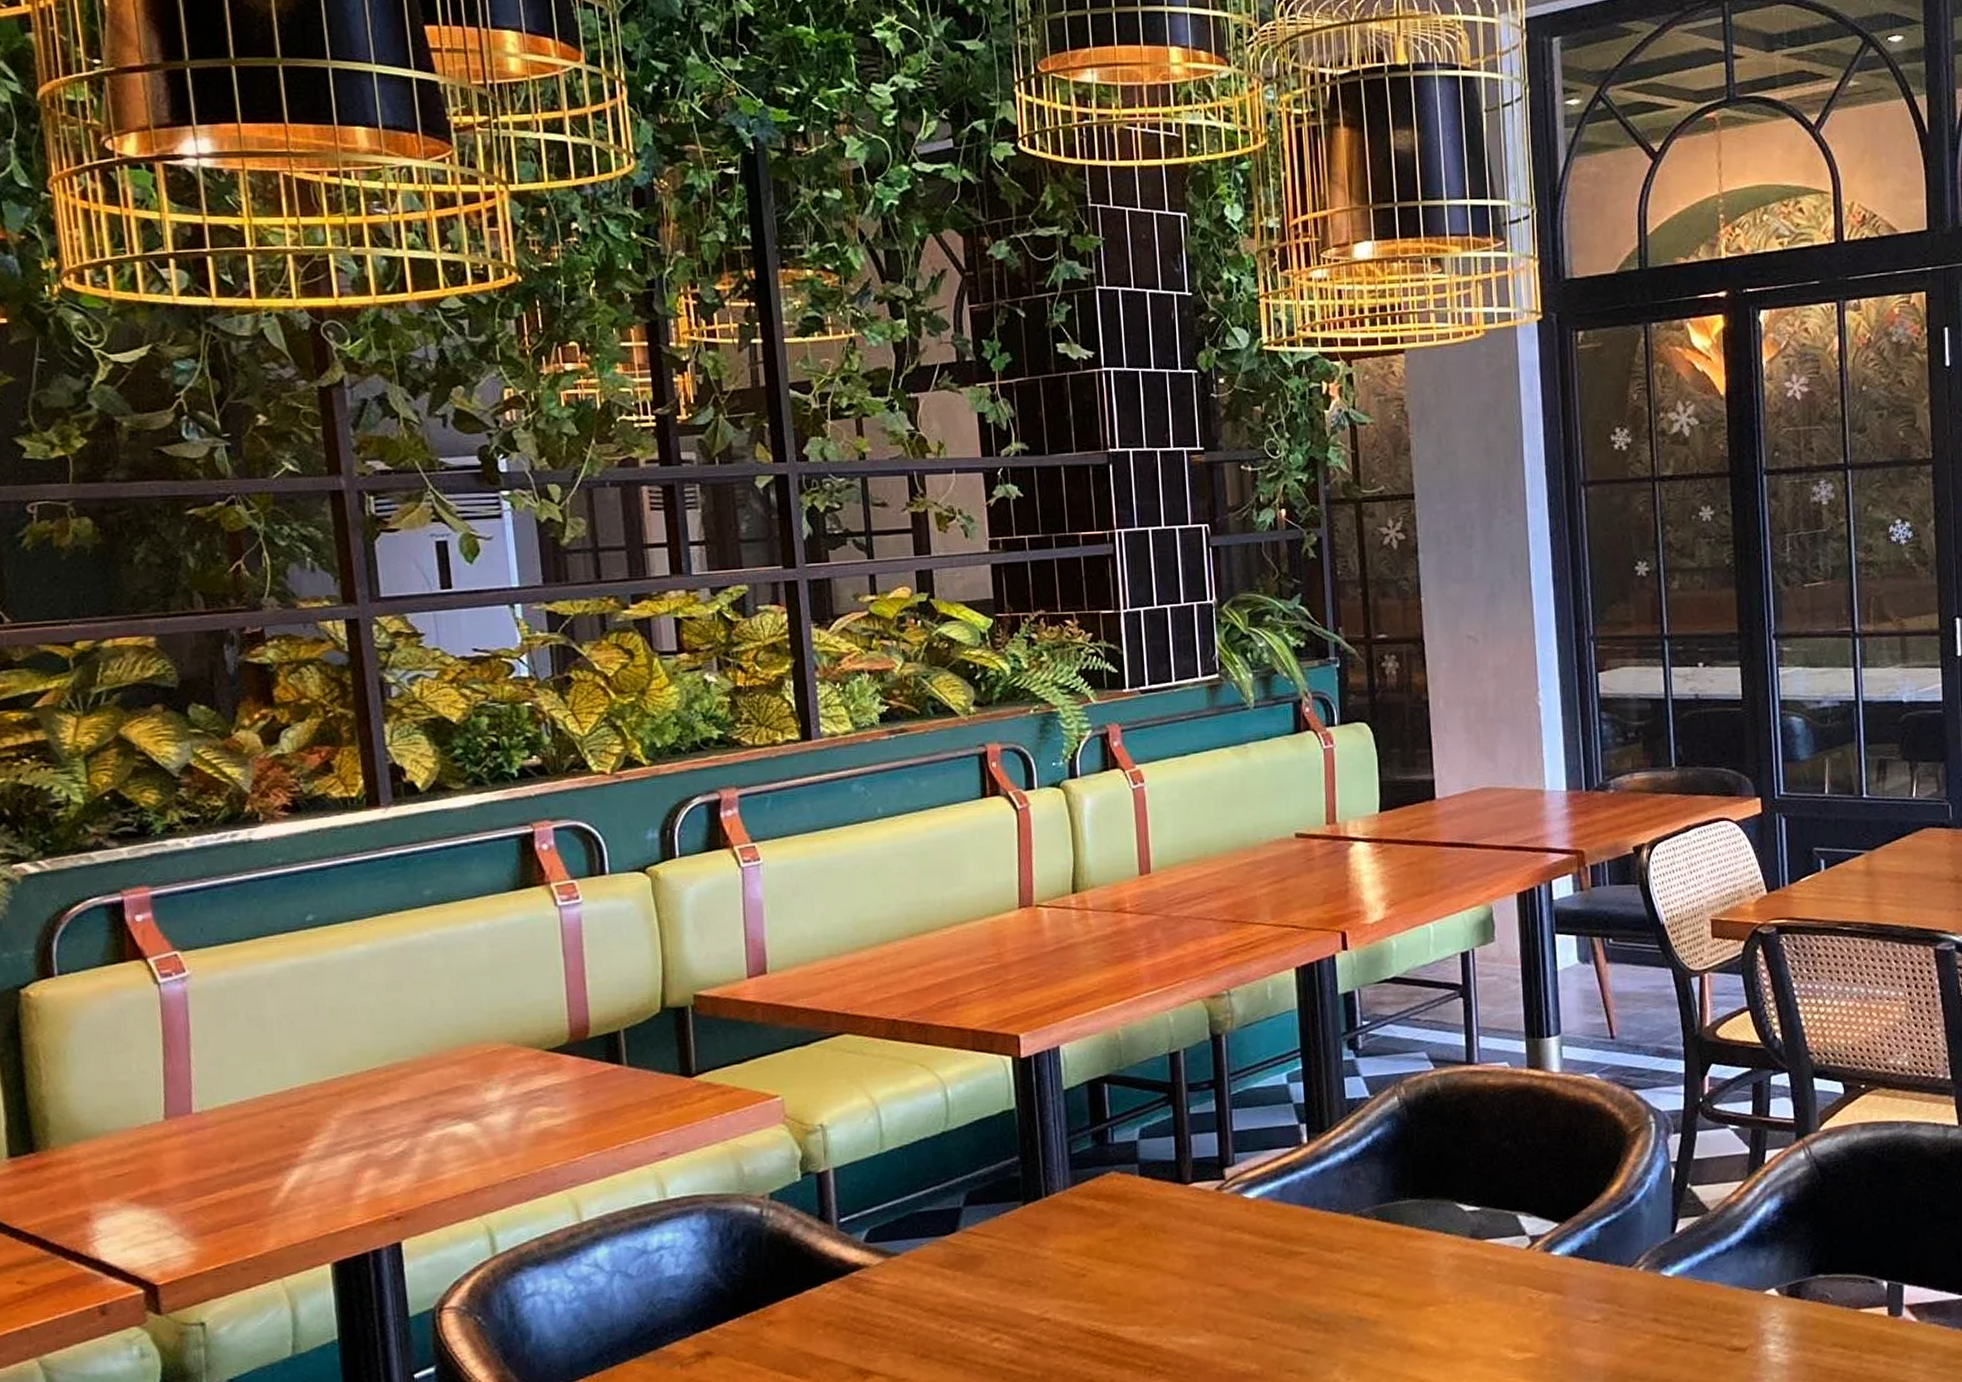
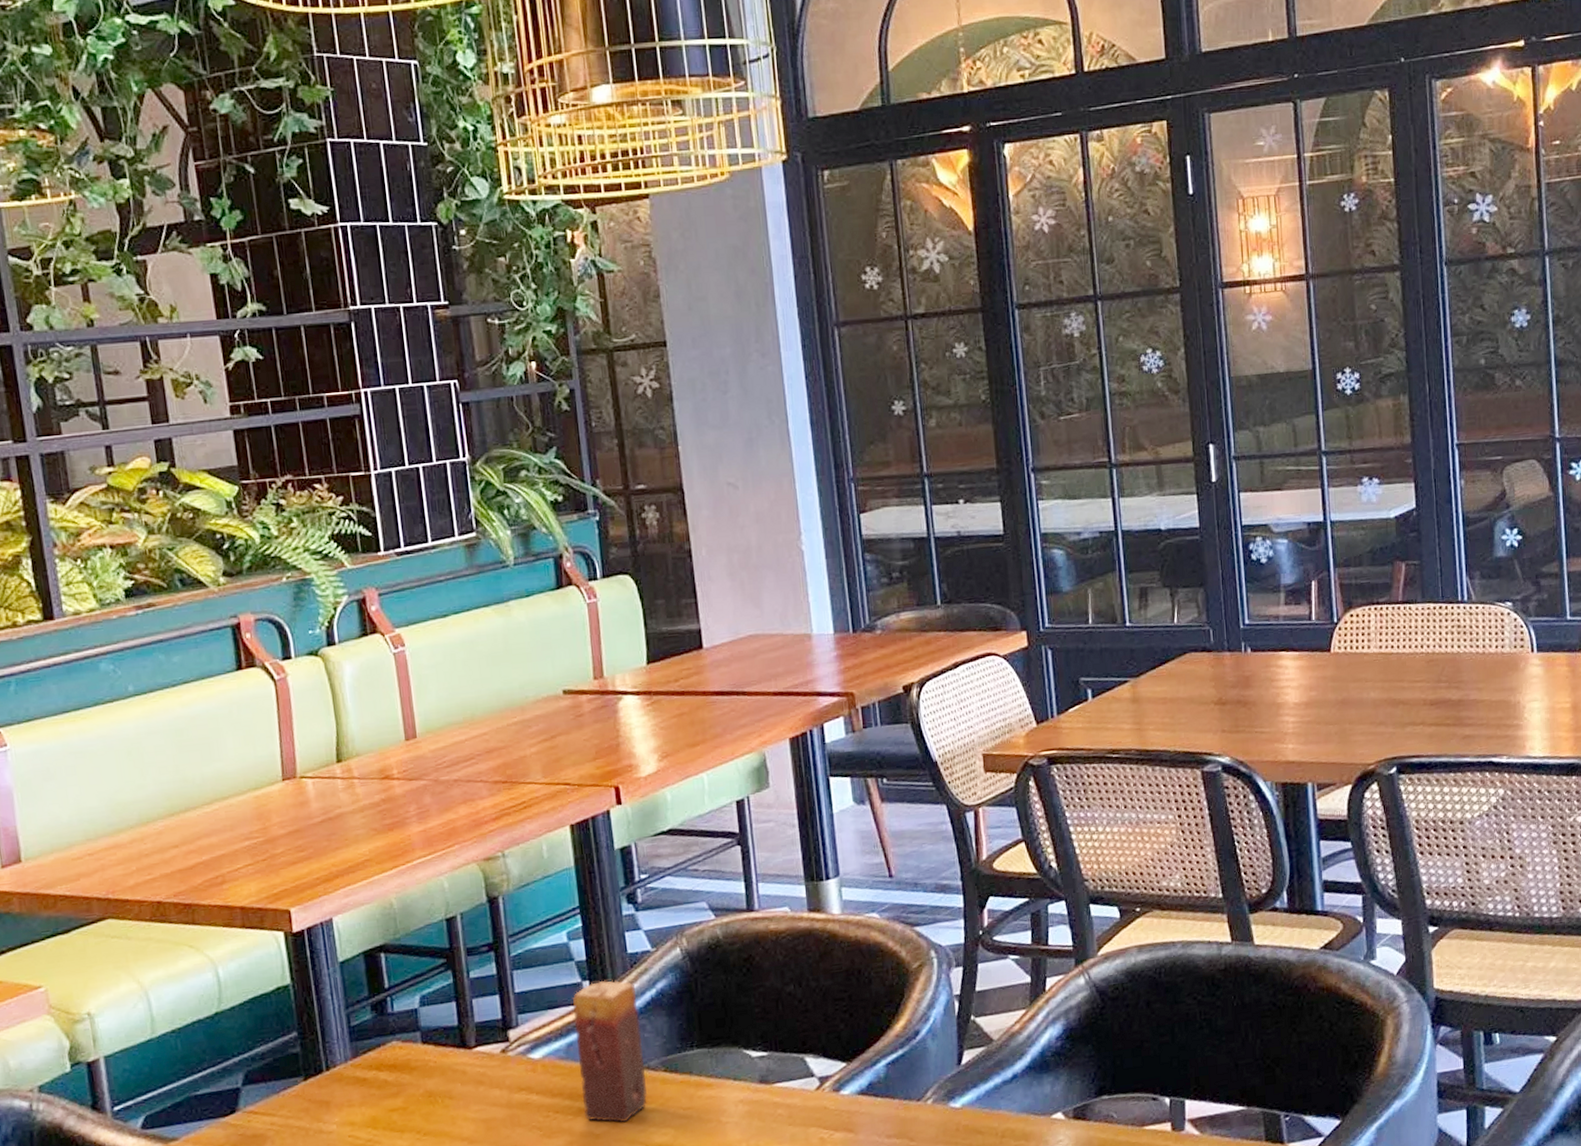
candle: none [1289,1125,1358,1269] -> present [572,981,647,1123]

